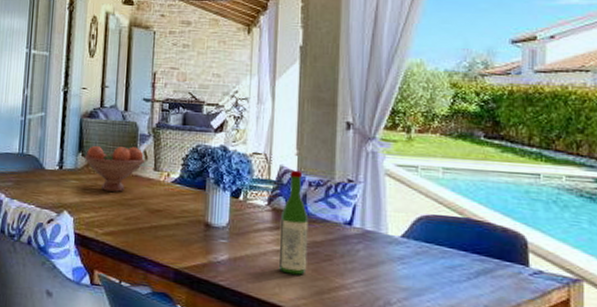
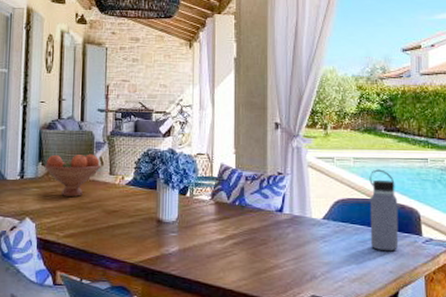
wine bottle: present [278,170,309,275] -> none [222,167,246,259]
water bottle: none [460,183,499,282] -> present [369,169,399,252]

